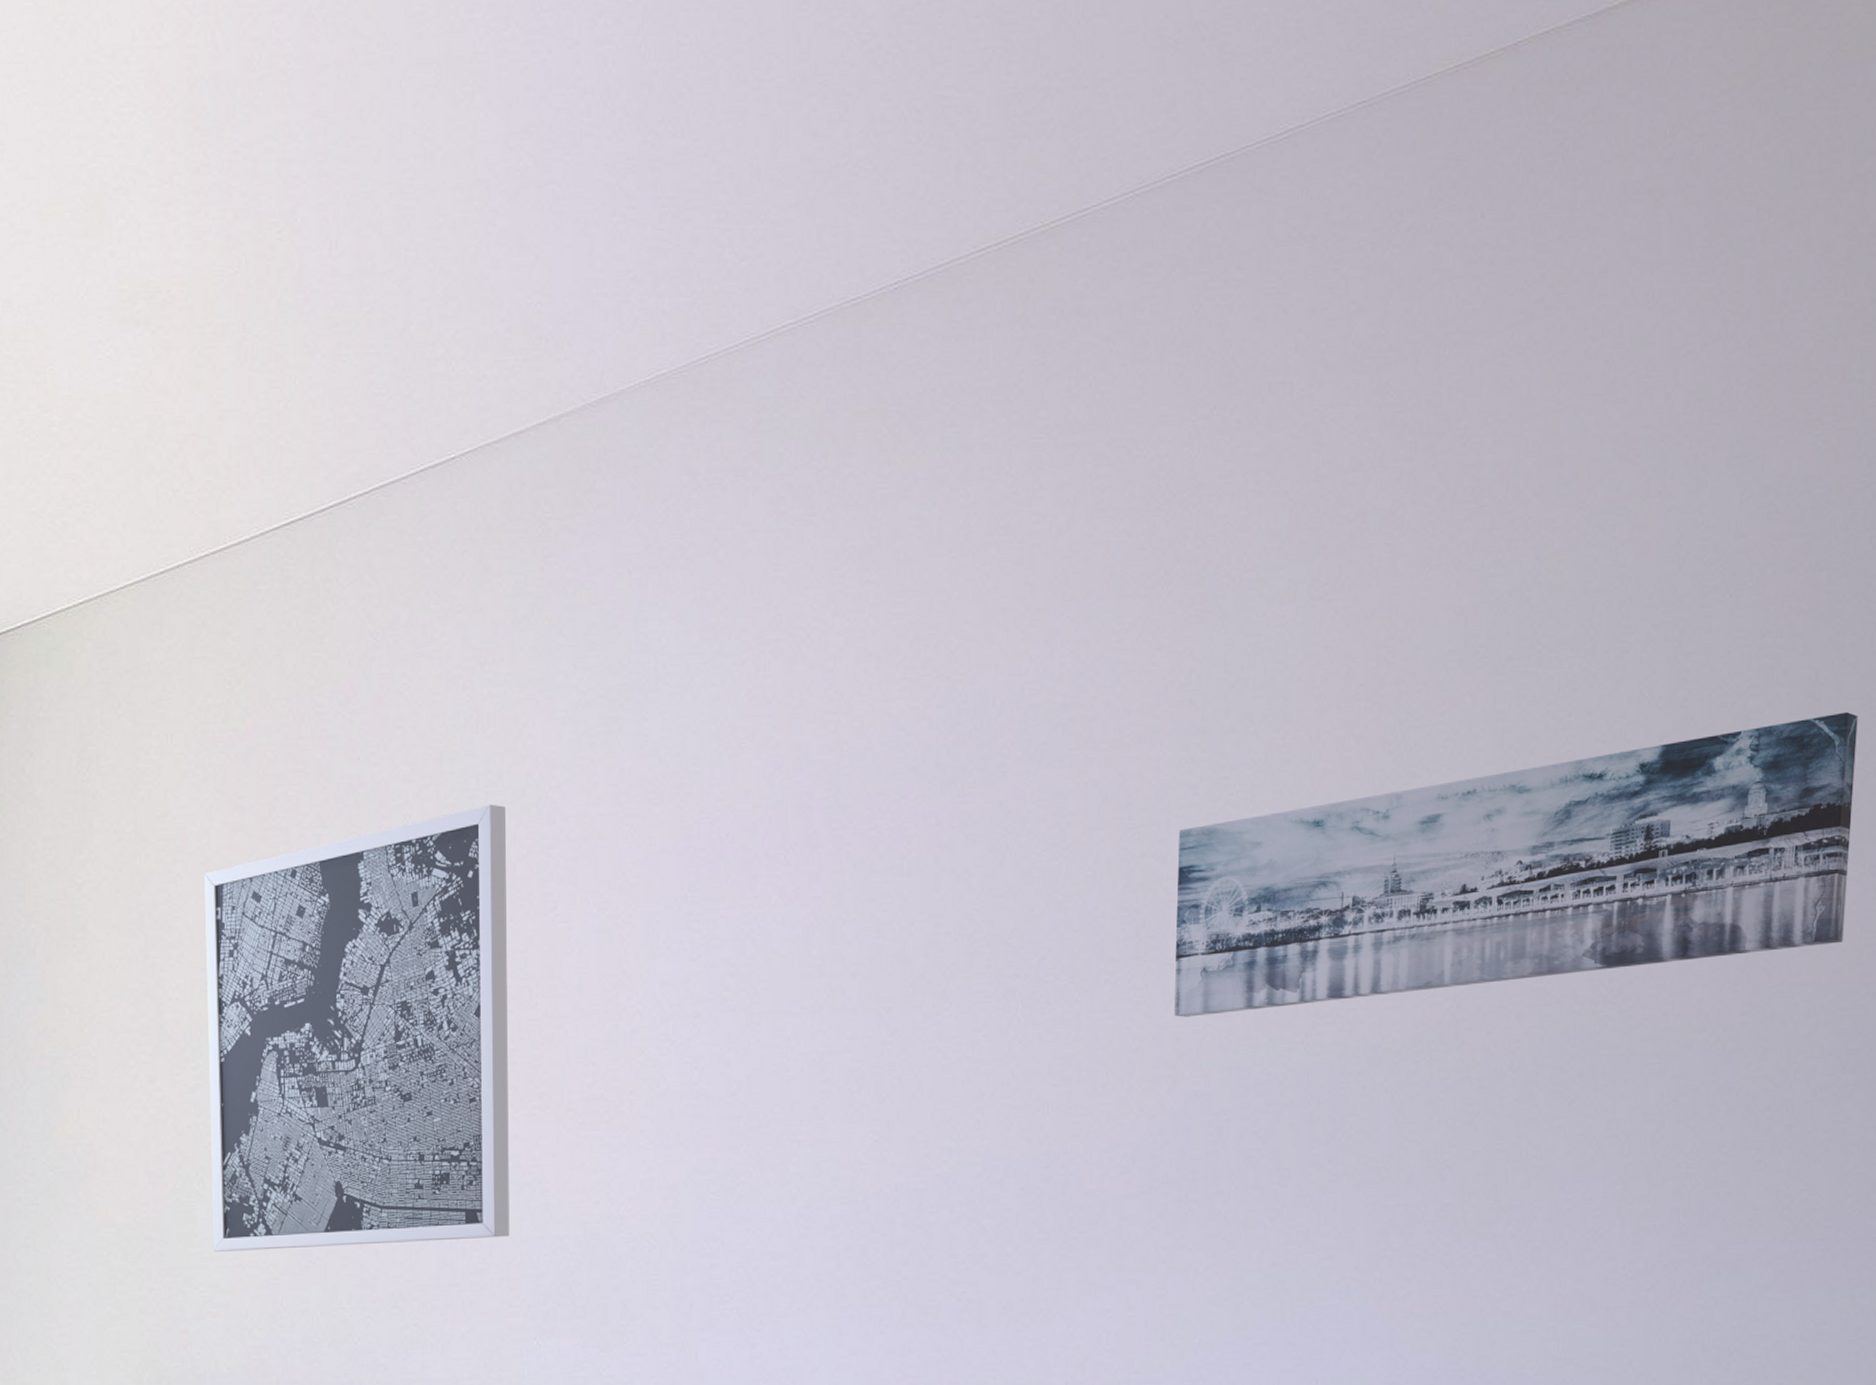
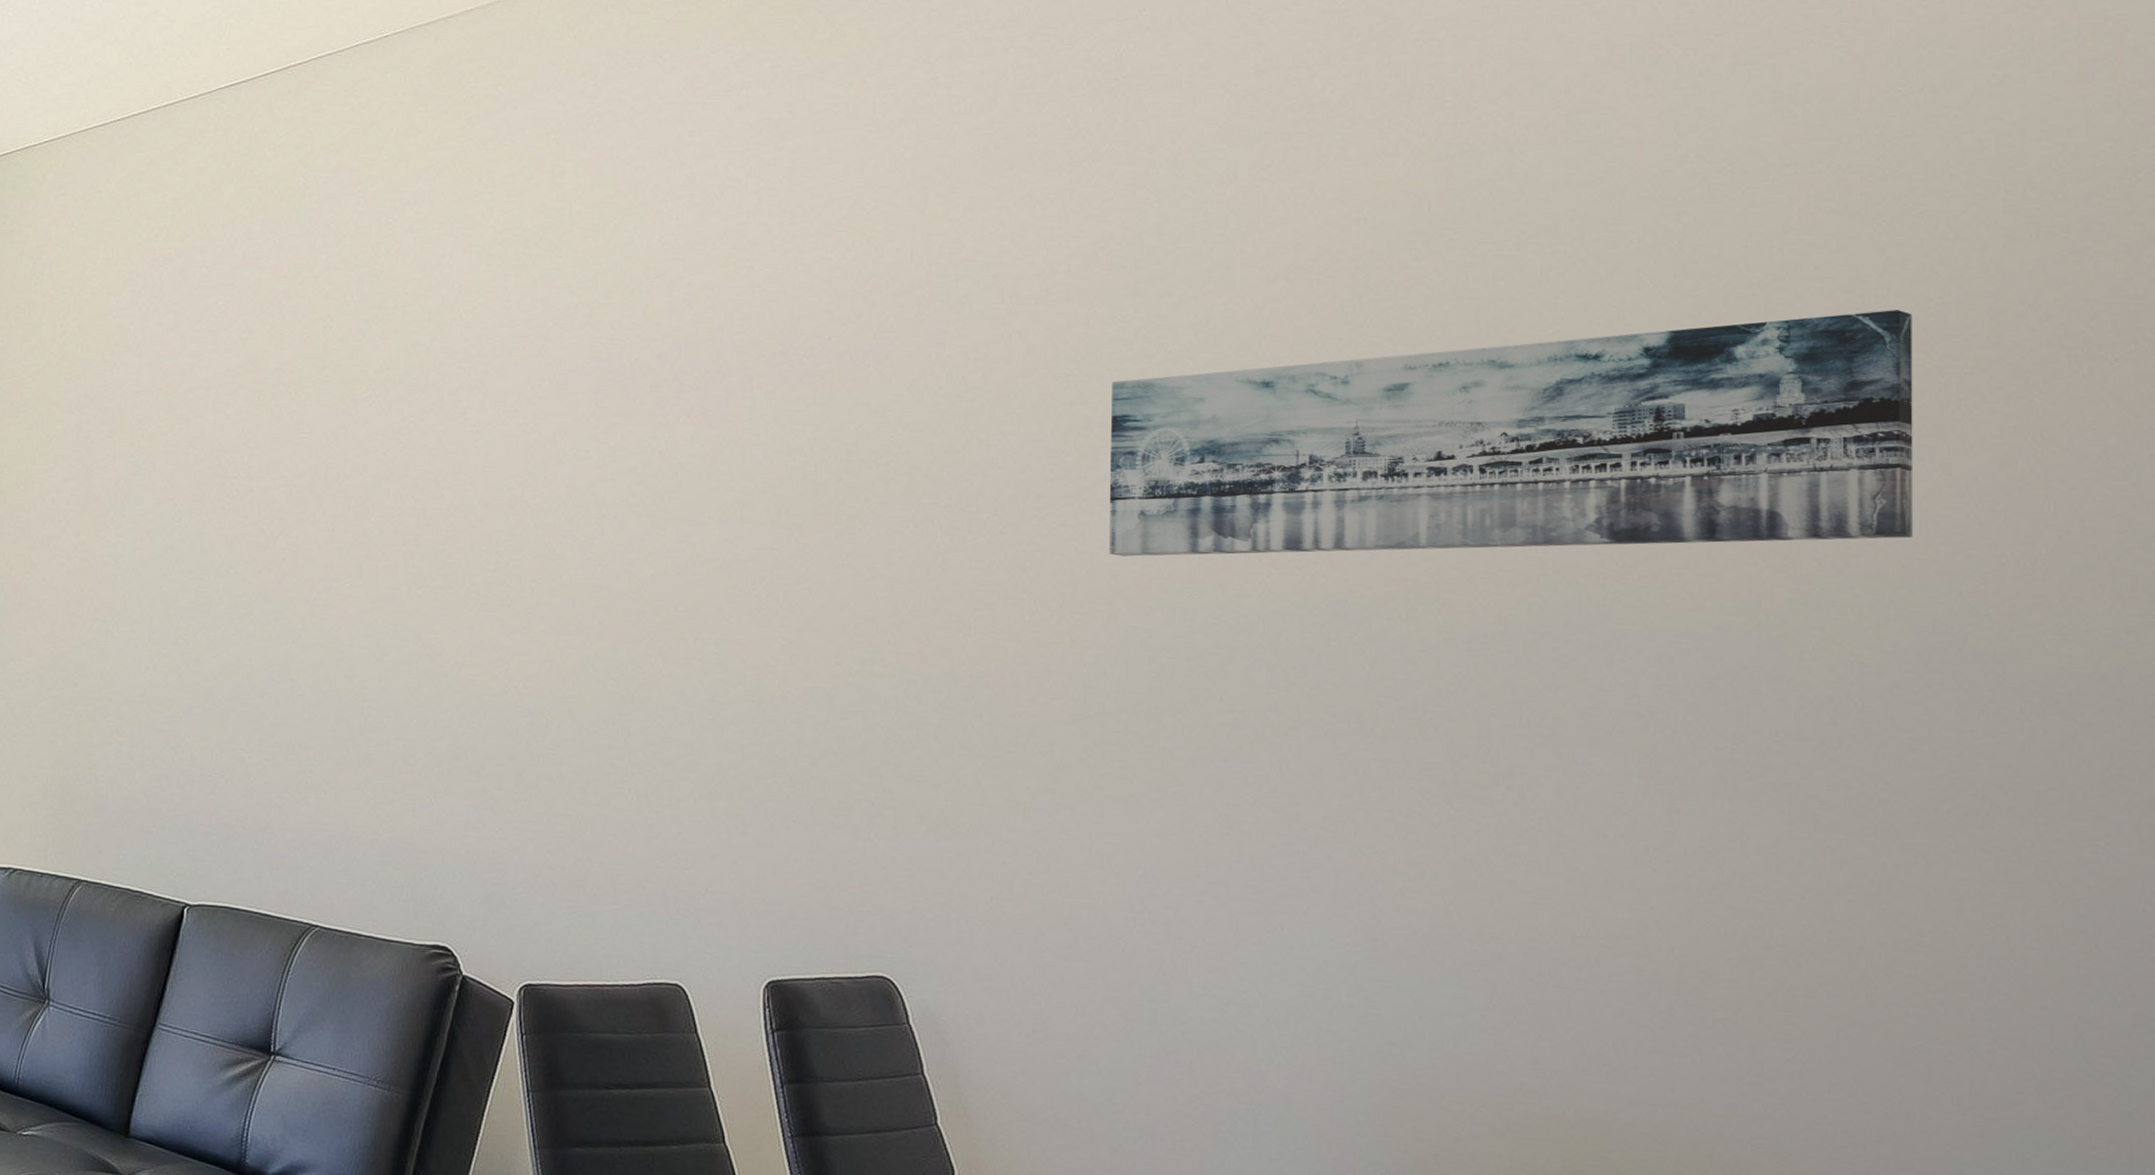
wall art: present [204,804,510,1252] -> none [124,321,421,701]

